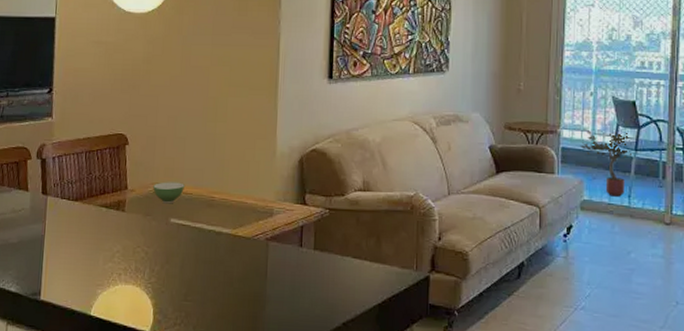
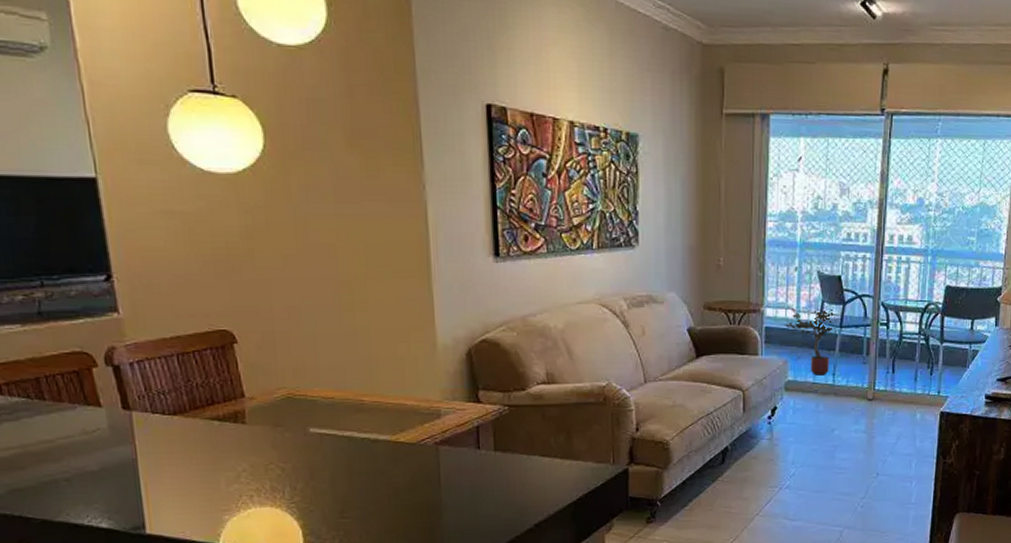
bowl: present [153,182,186,204] -> none [280,385,324,412]

